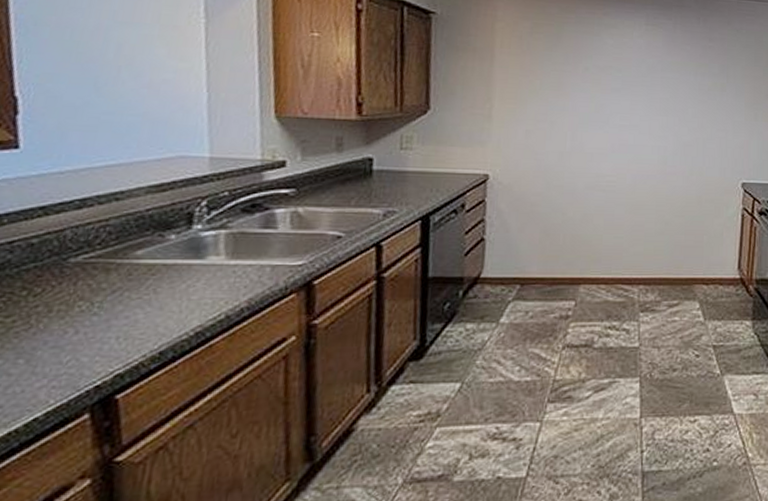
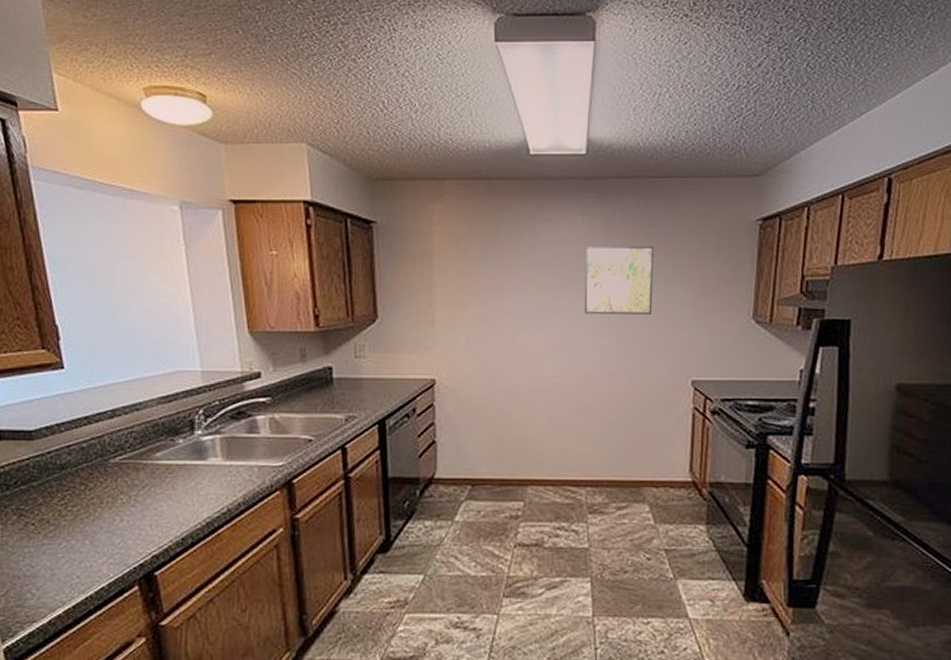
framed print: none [644,53,711,120] -> present [584,246,654,314]

